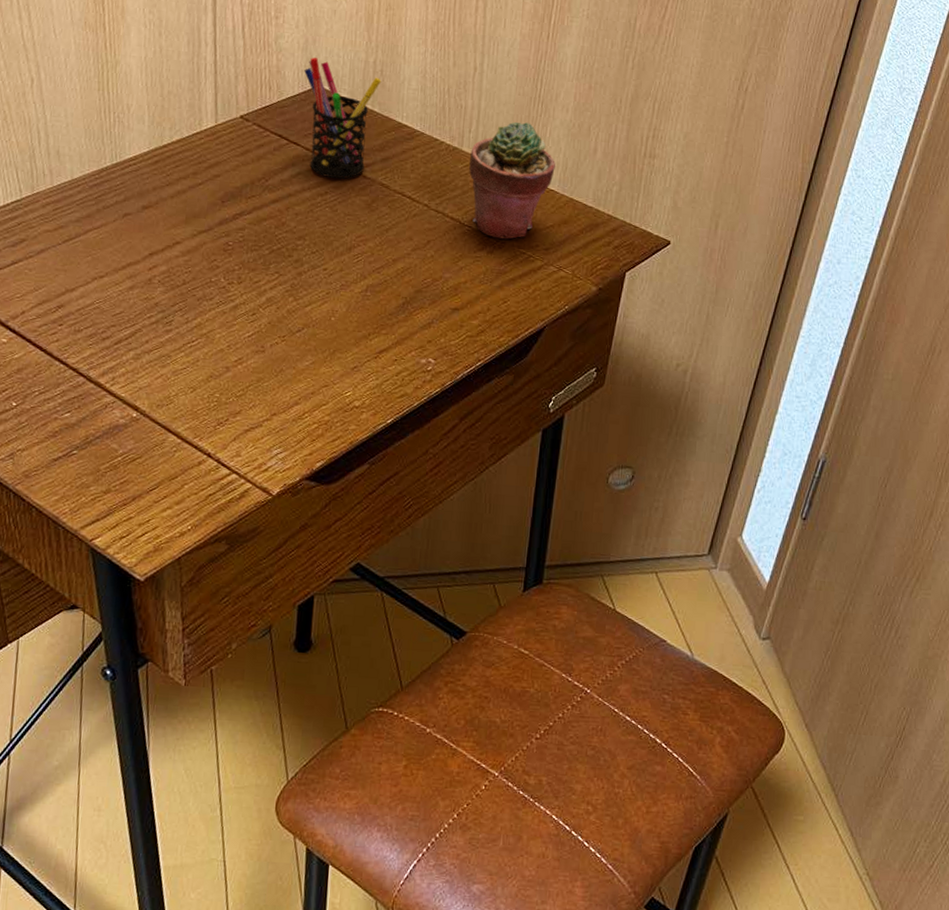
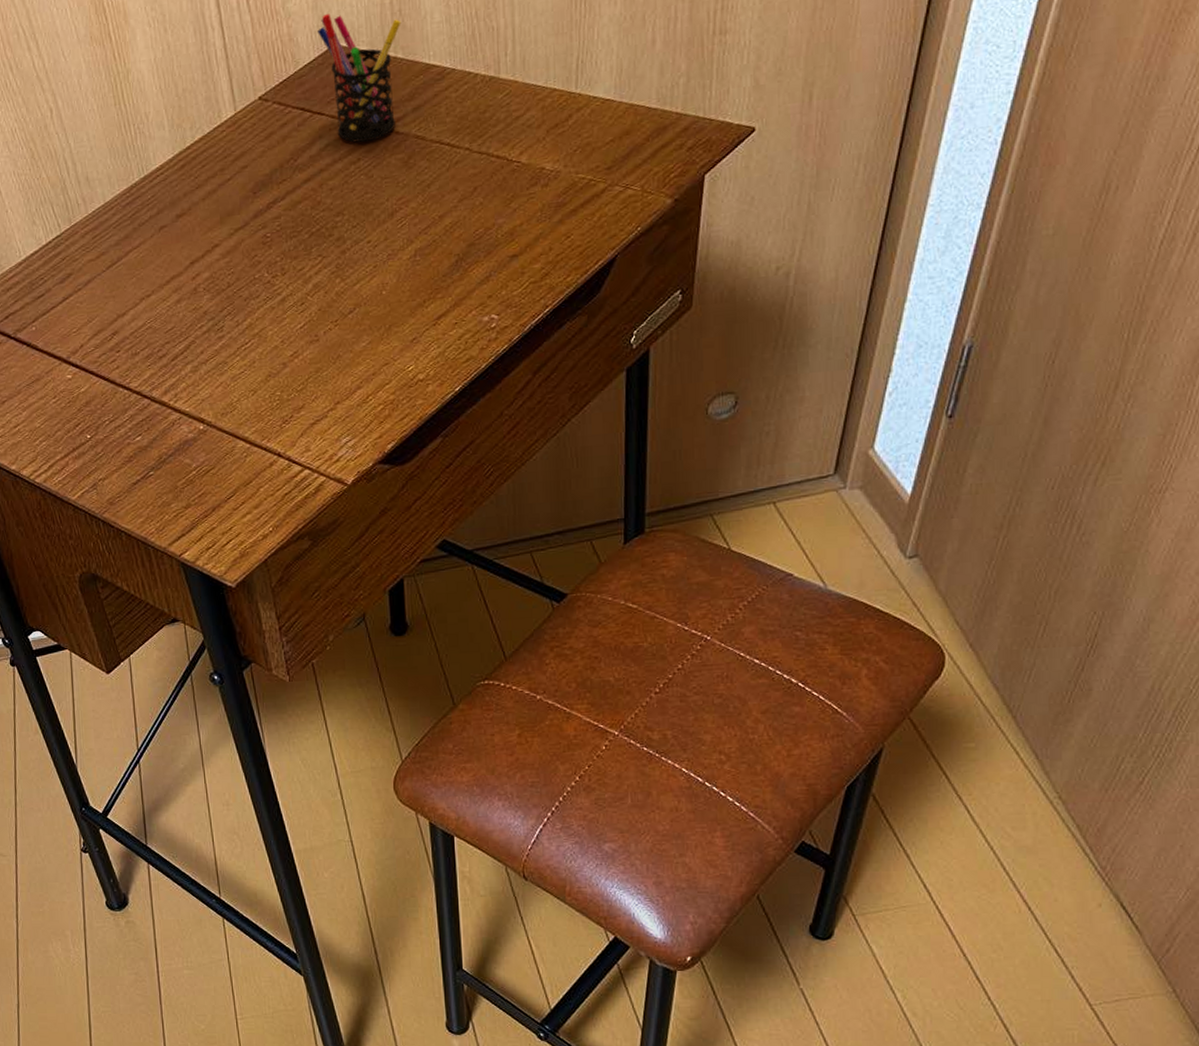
potted succulent: present [469,122,556,240] -> none [509,28,608,169]

